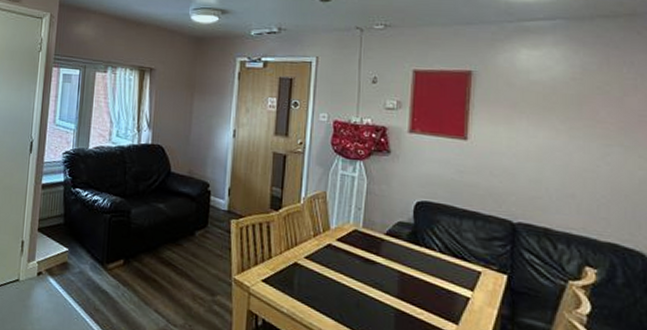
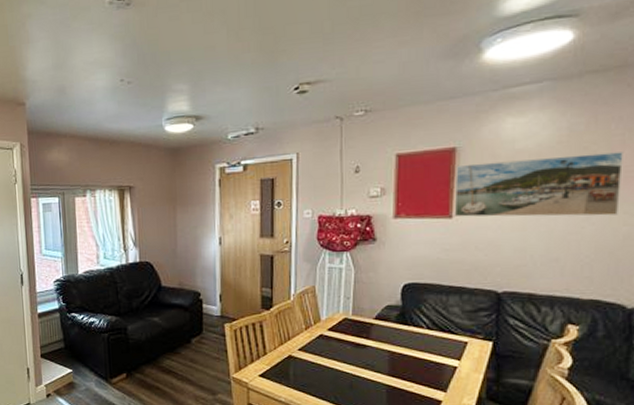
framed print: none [469,88,636,158] -> present [454,152,623,217]

